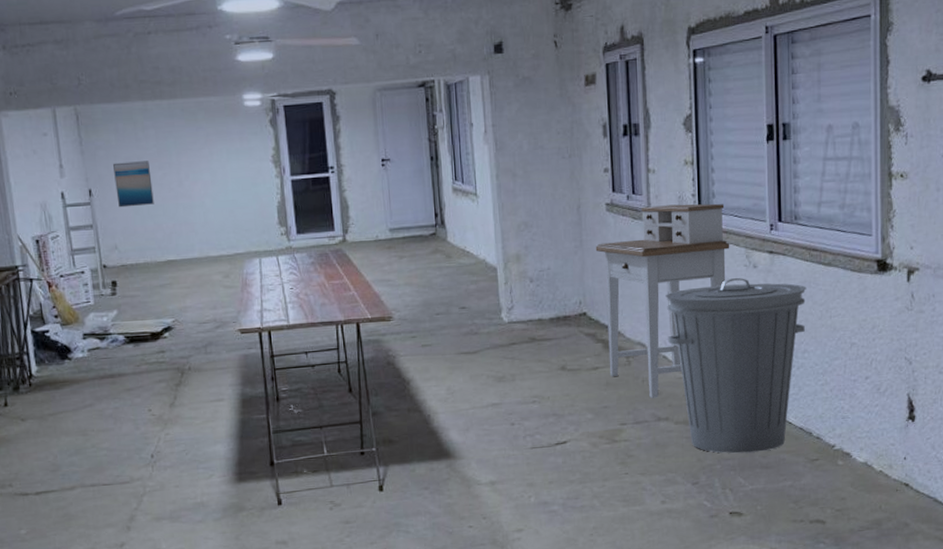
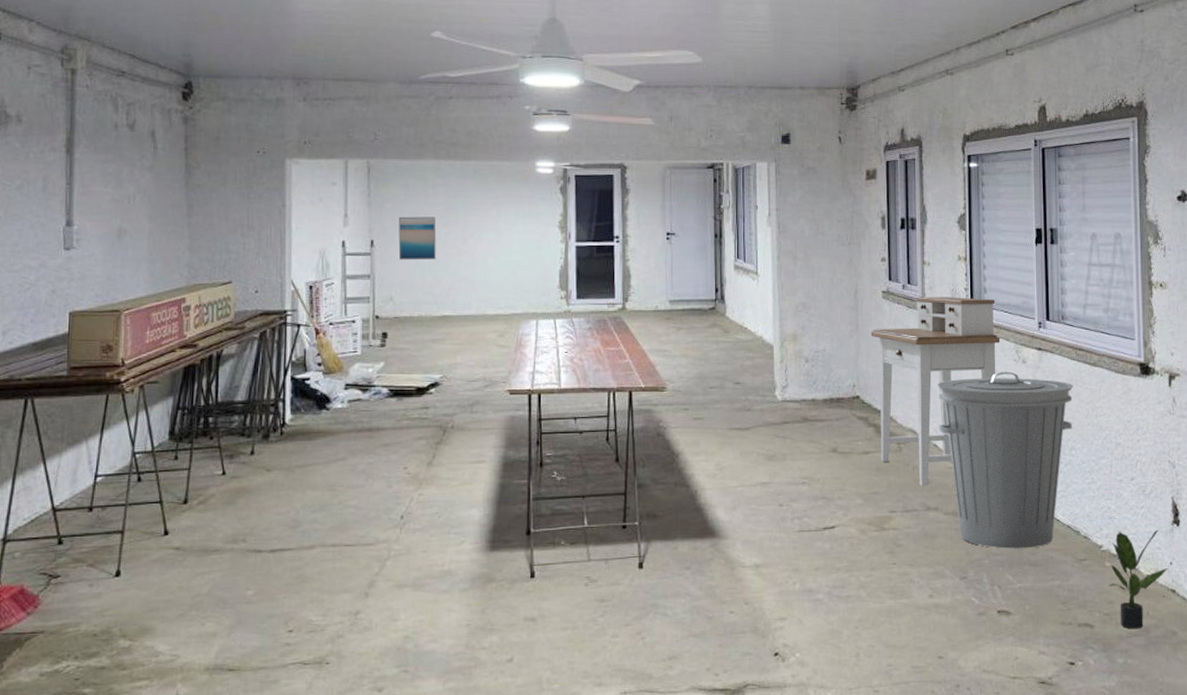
potted plant: none [842,426,902,523] -> present [1109,529,1168,629]

